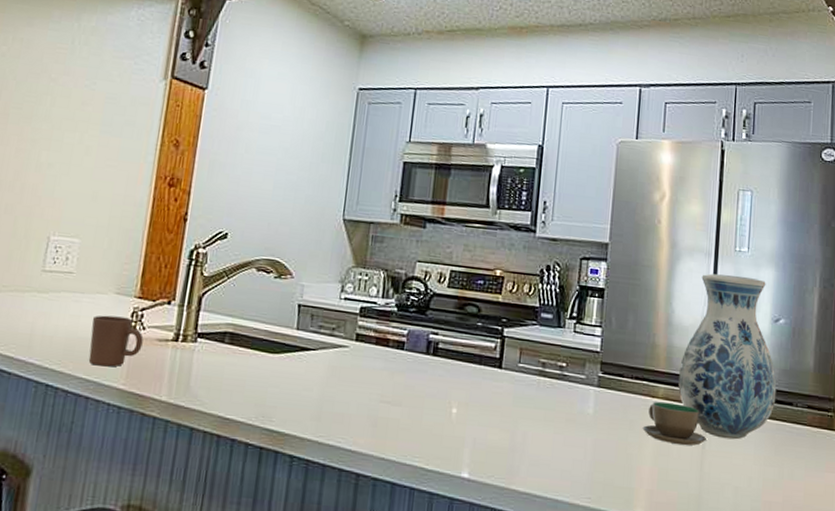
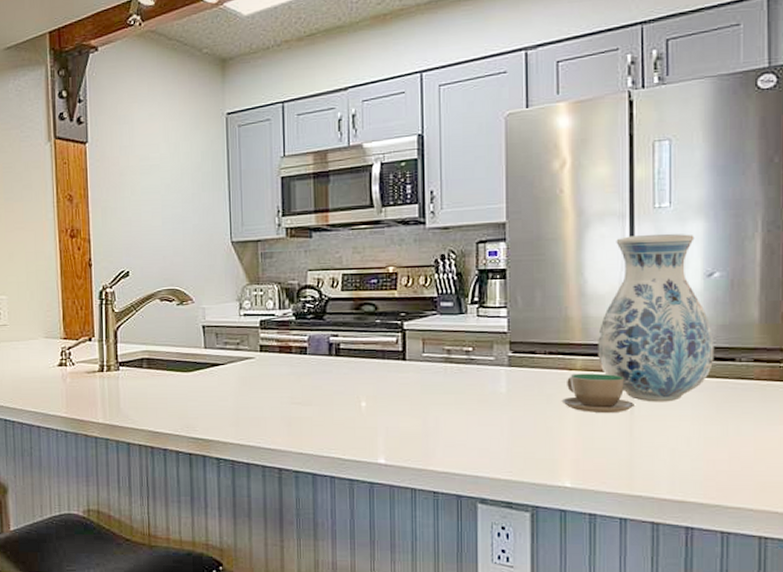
mug: present [88,315,144,367] -> none [30,357,75,400]

